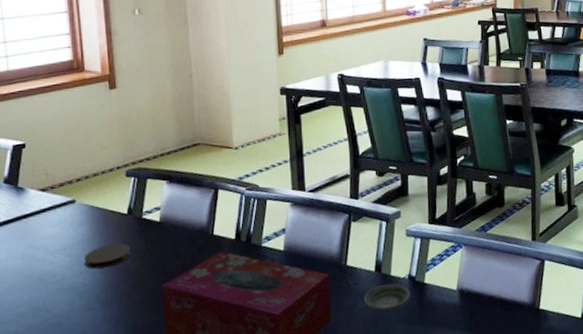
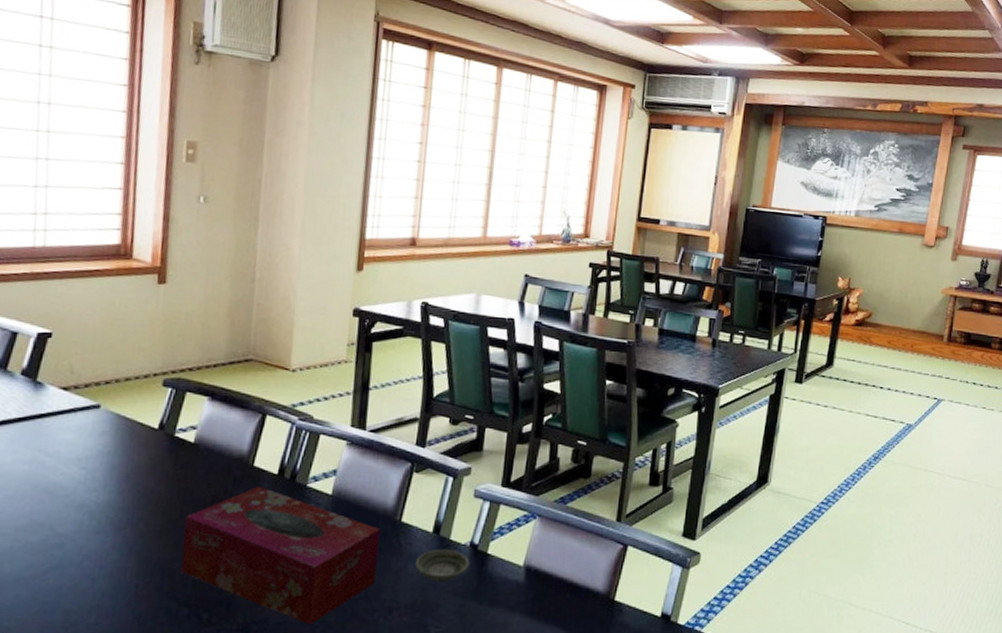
coaster: present [85,243,131,269] -> none [101,461,157,488]

